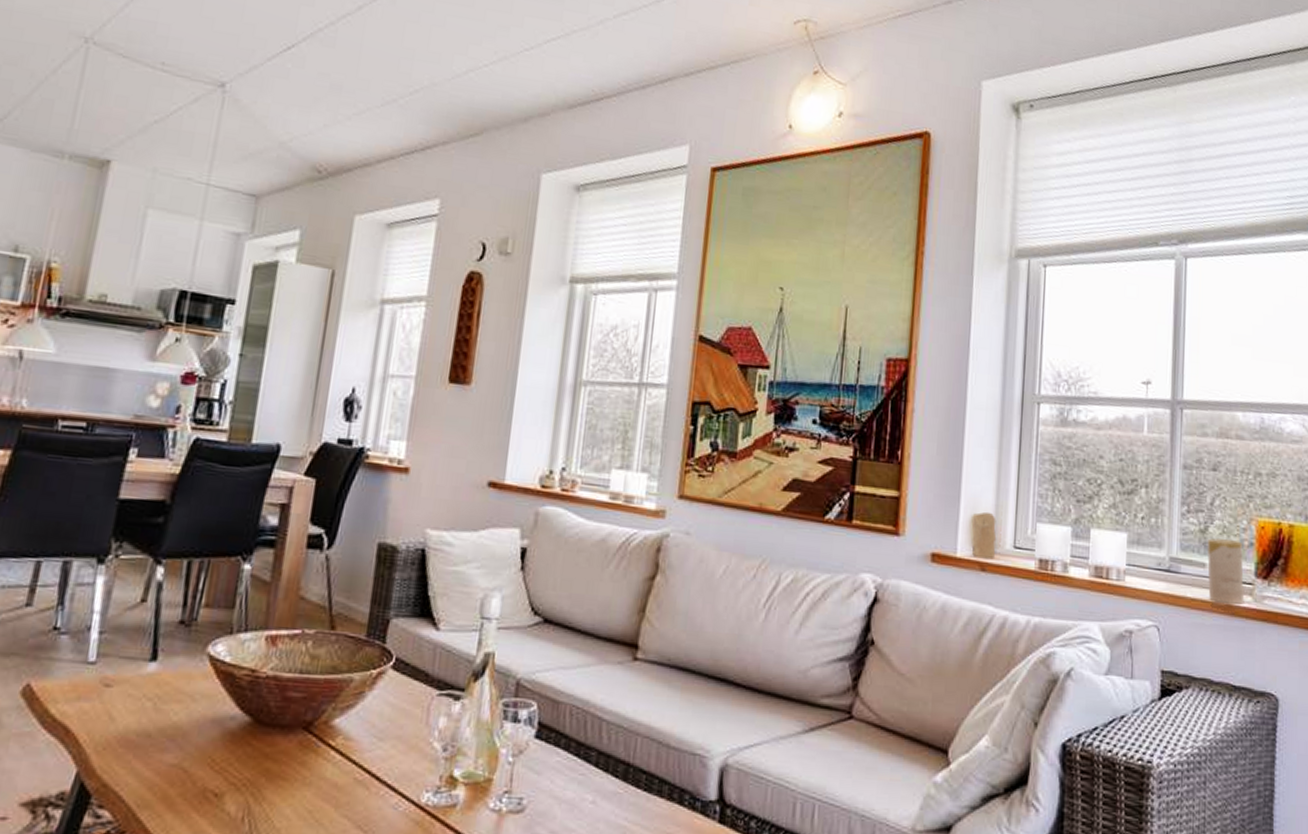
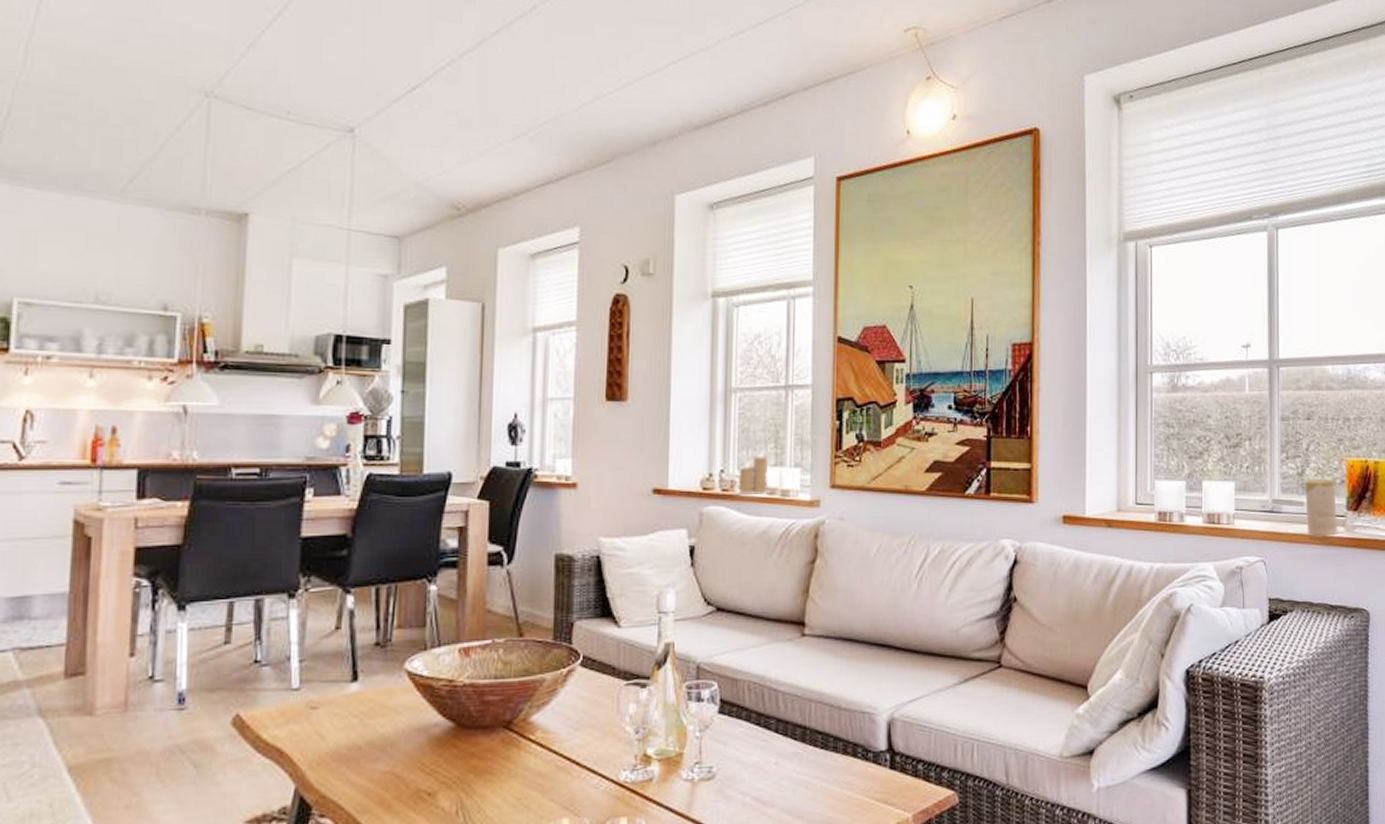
candle: none [578,452,614,499] -> present [738,452,768,495]
candle: present [971,511,997,559] -> none [1097,474,1120,517]

